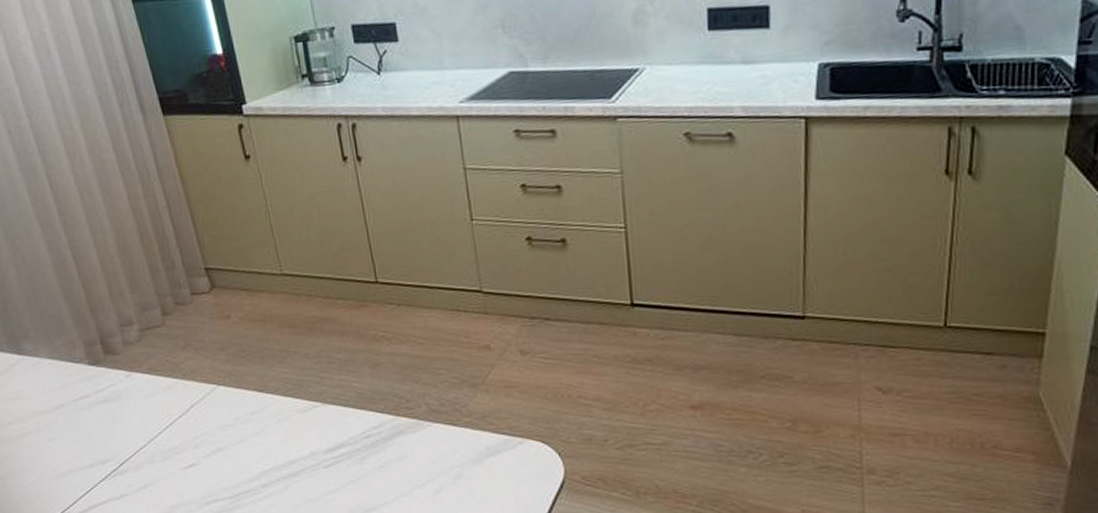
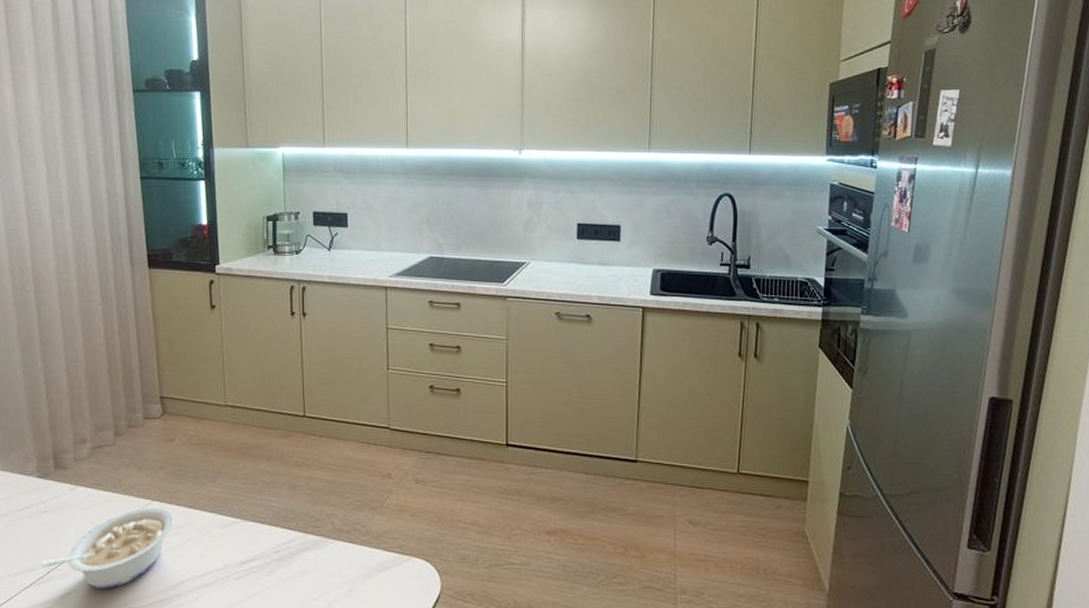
legume: none [112,392,246,480] -> present [42,507,174,589]

